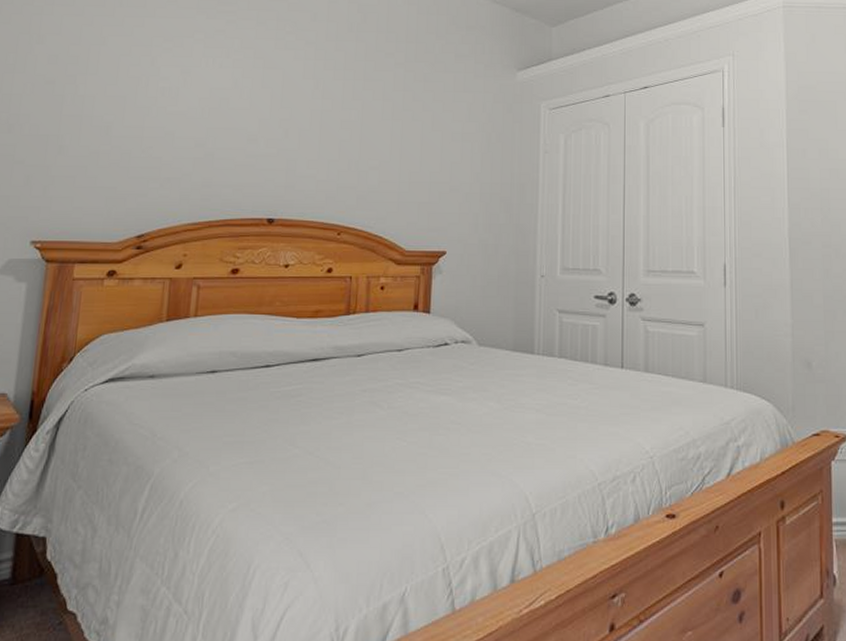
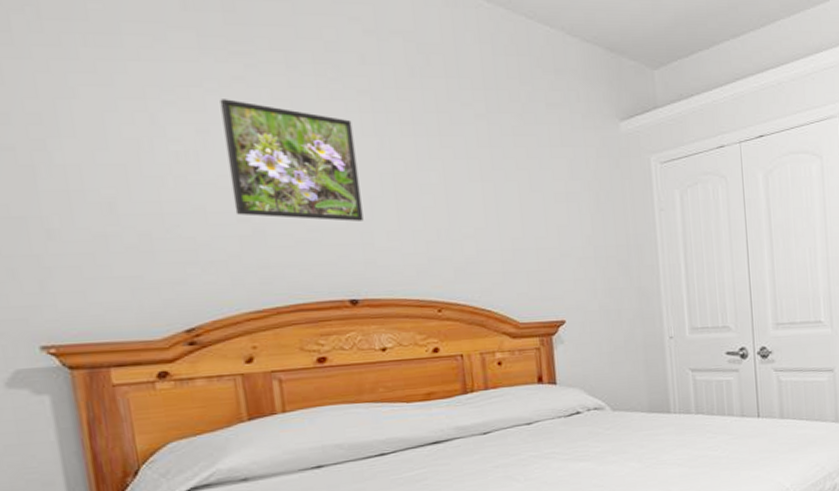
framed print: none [195,47,297,150] -> present [220,99,364,221]

